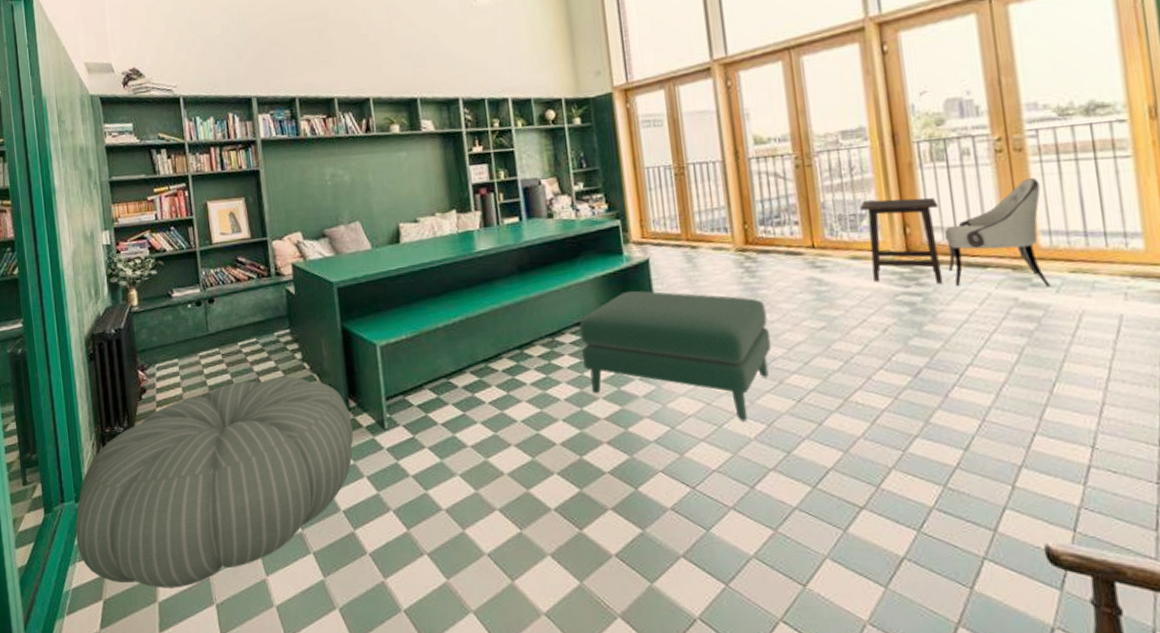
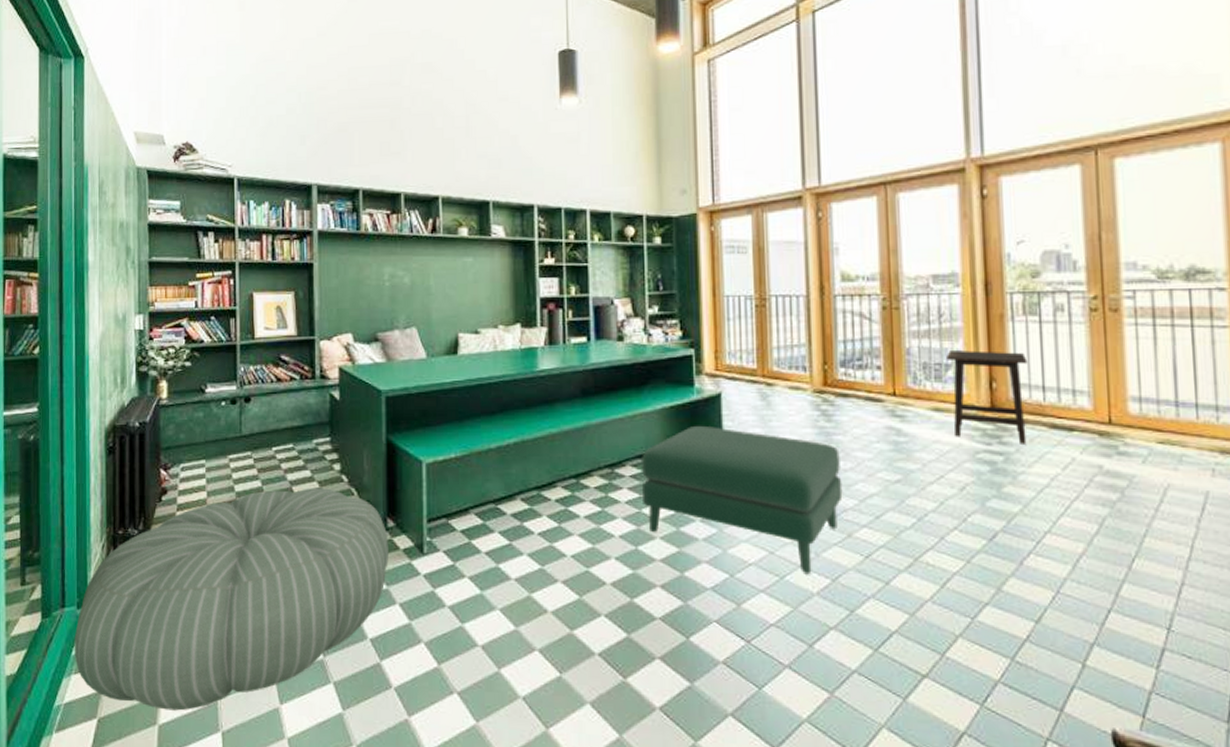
armchair: present [944,178,1051,287] -> none [1031,341,1137,457]

